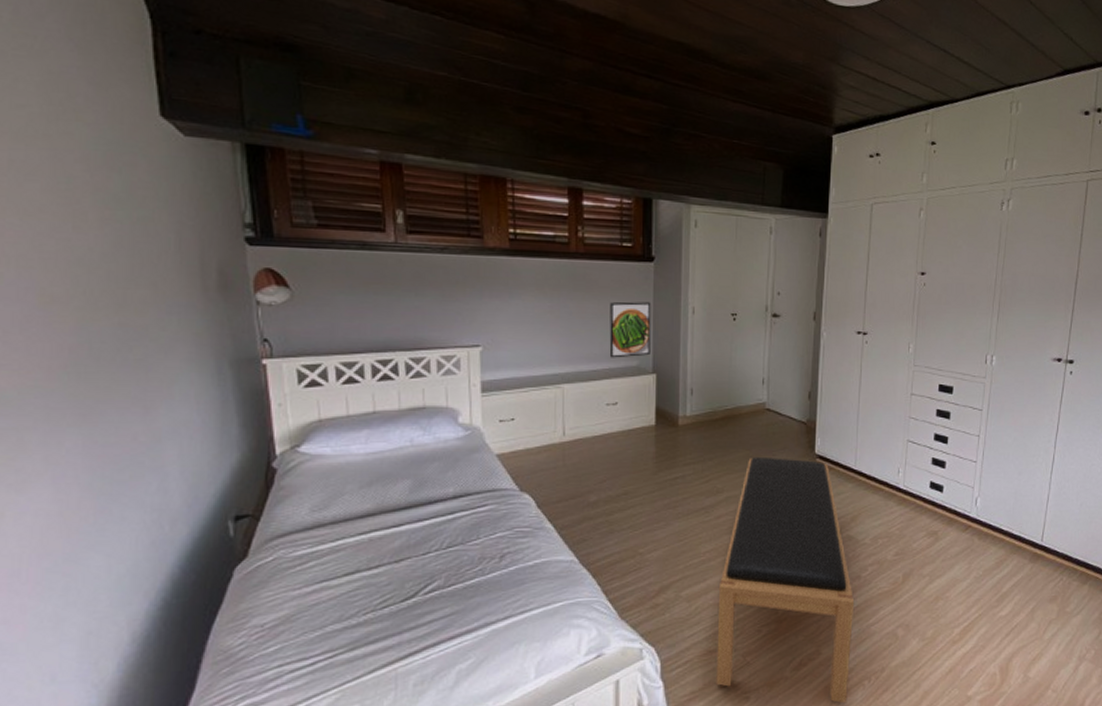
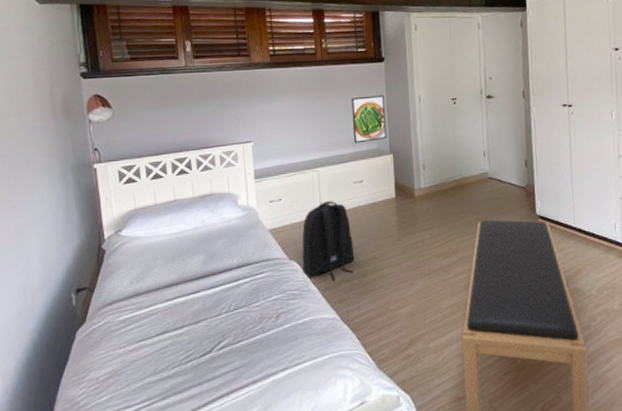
backpack: none [536,425,601,518] -> present [302,201,355,281]

